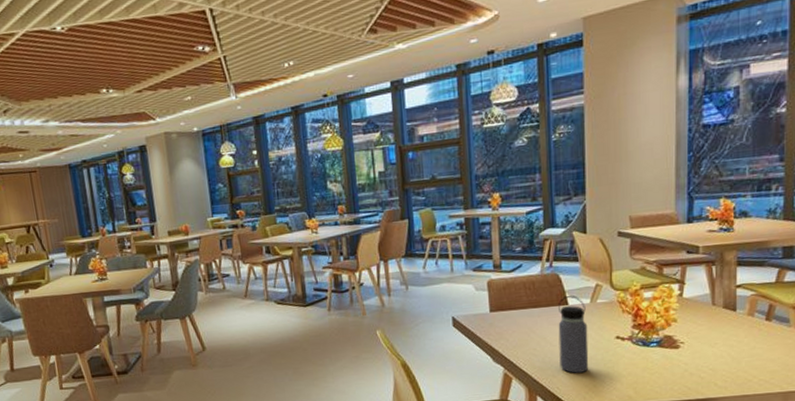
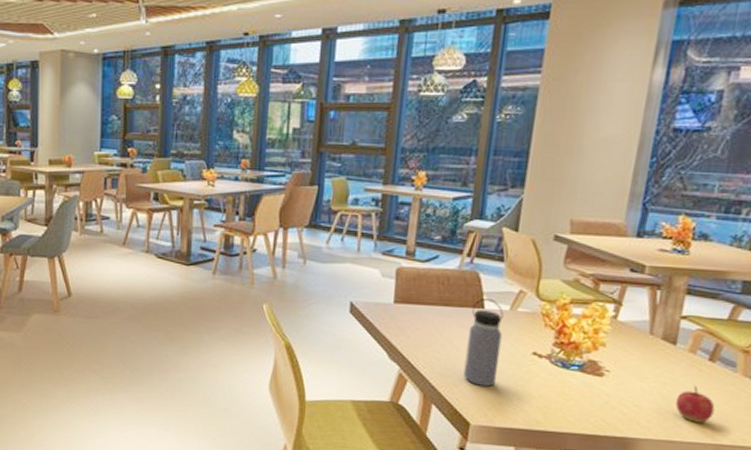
apple: none [745,344,778,376] -> present [675,385,715,423]

